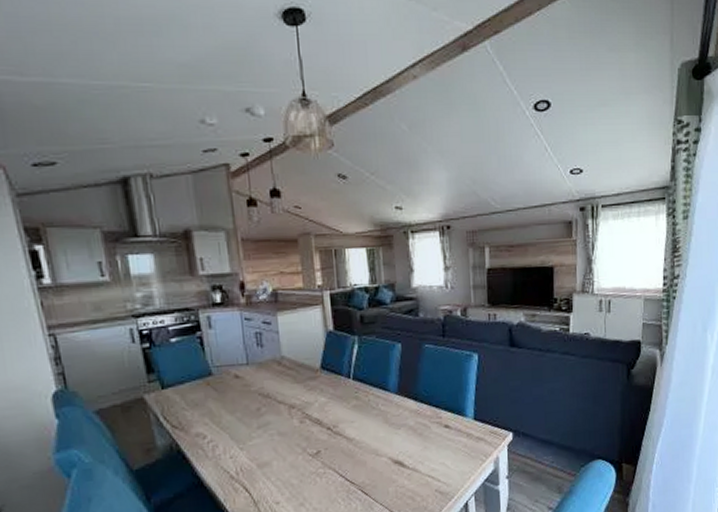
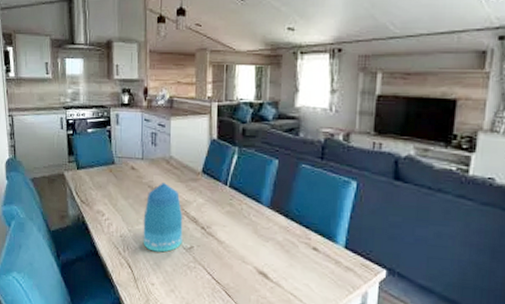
vase: none [257,387,307,467] -> present [143,183,183,253]

